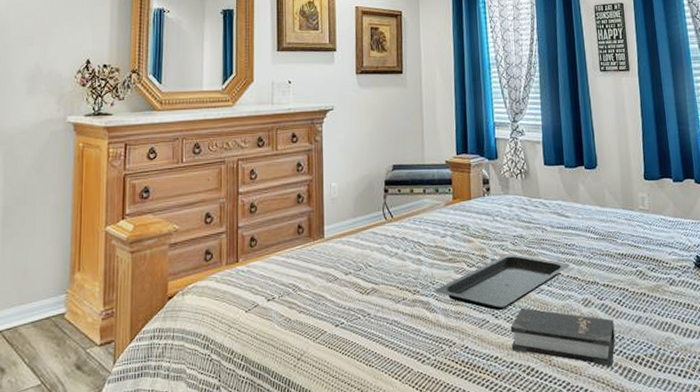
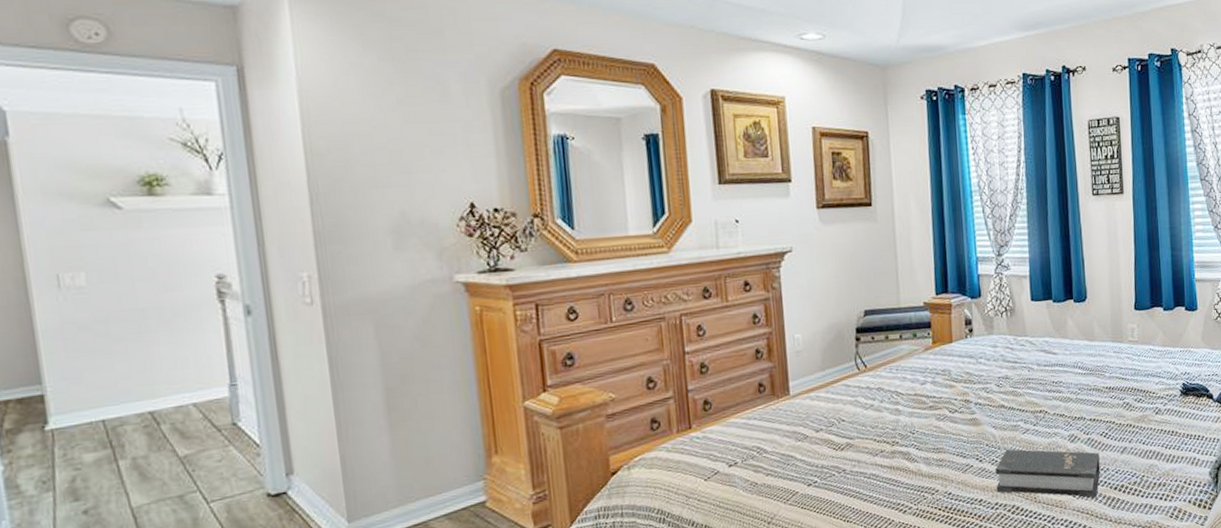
serving tray: present [435,254,570,310] -> none [915,395,1056,454]

